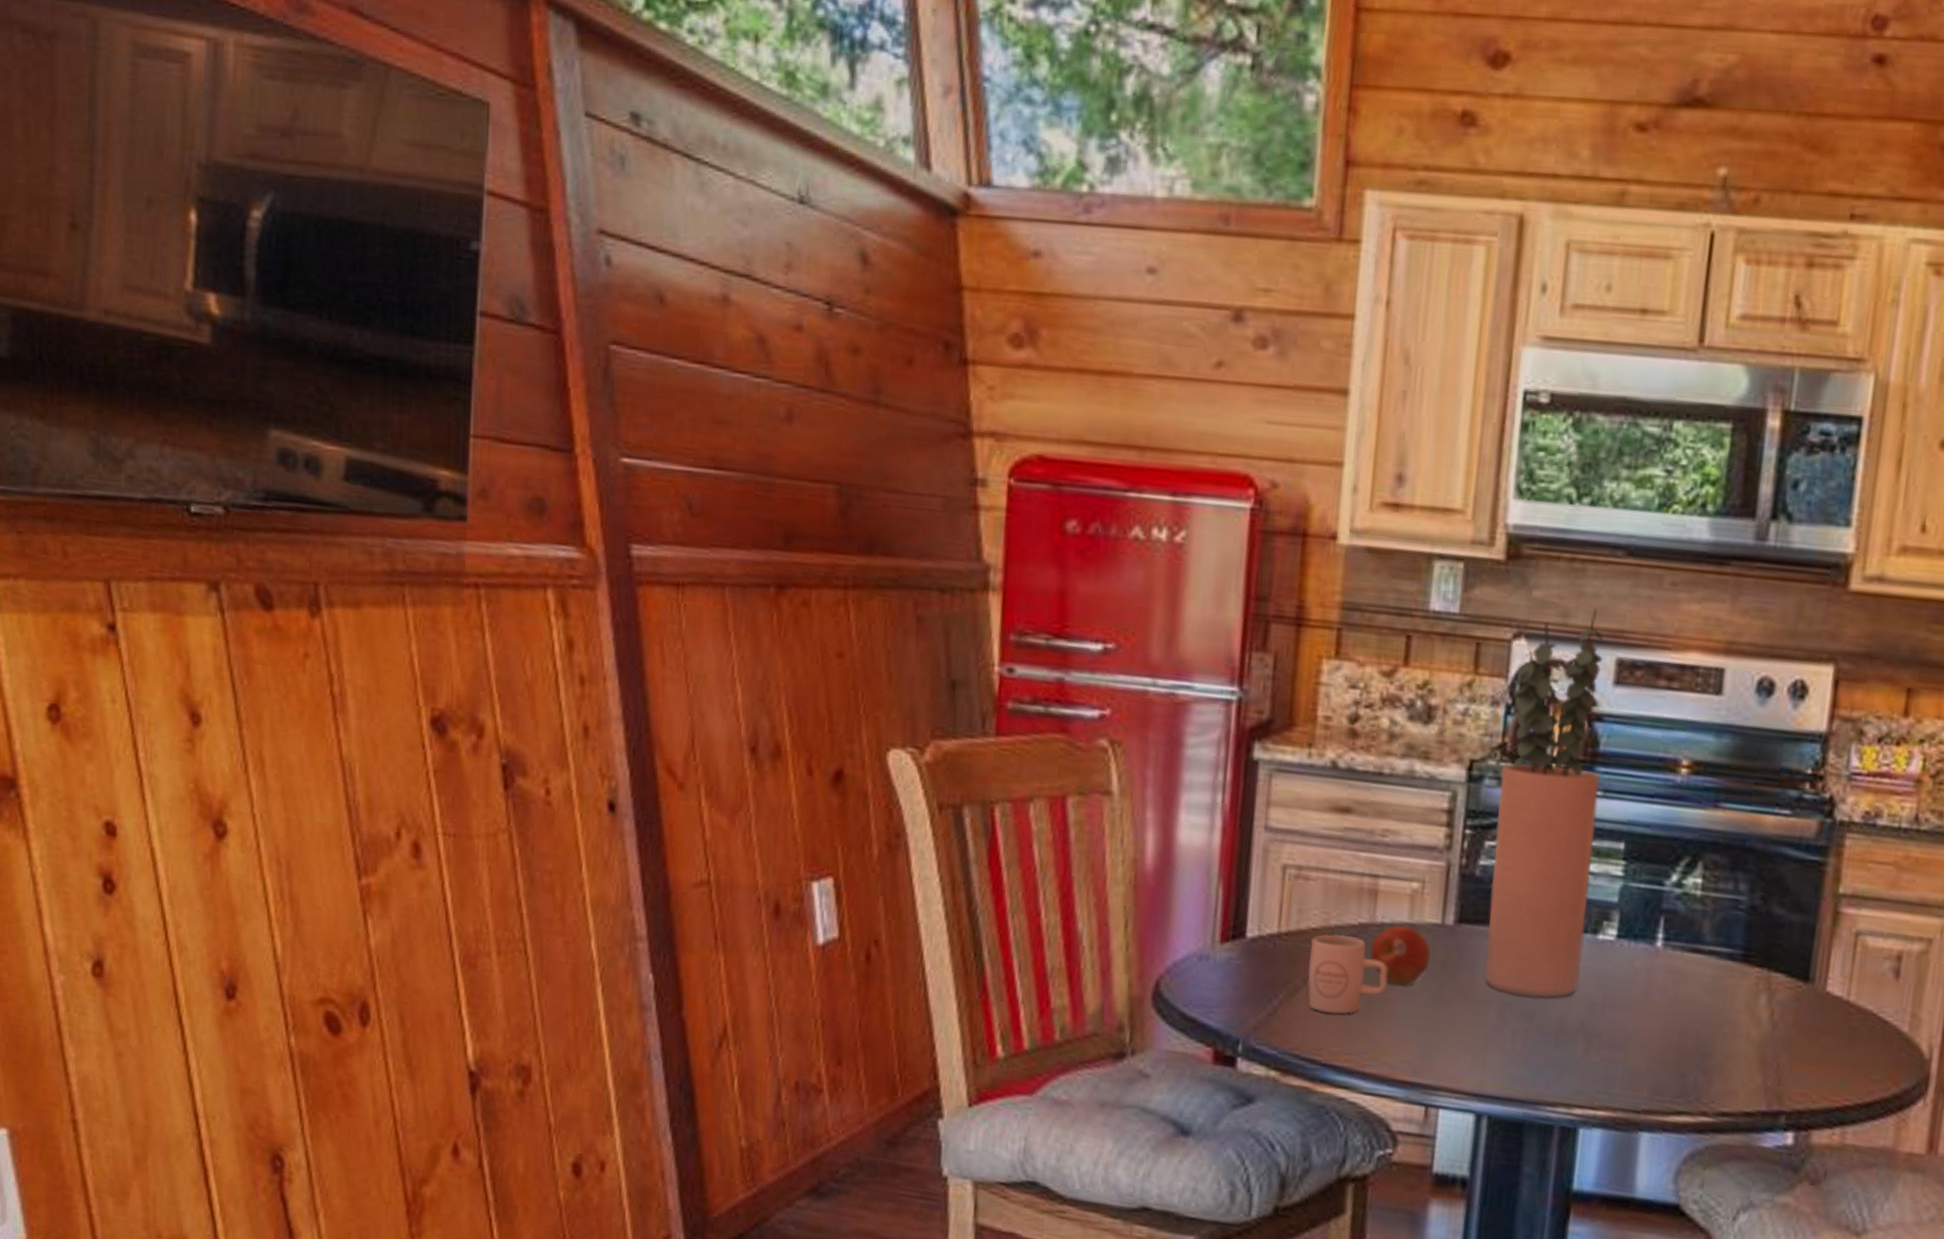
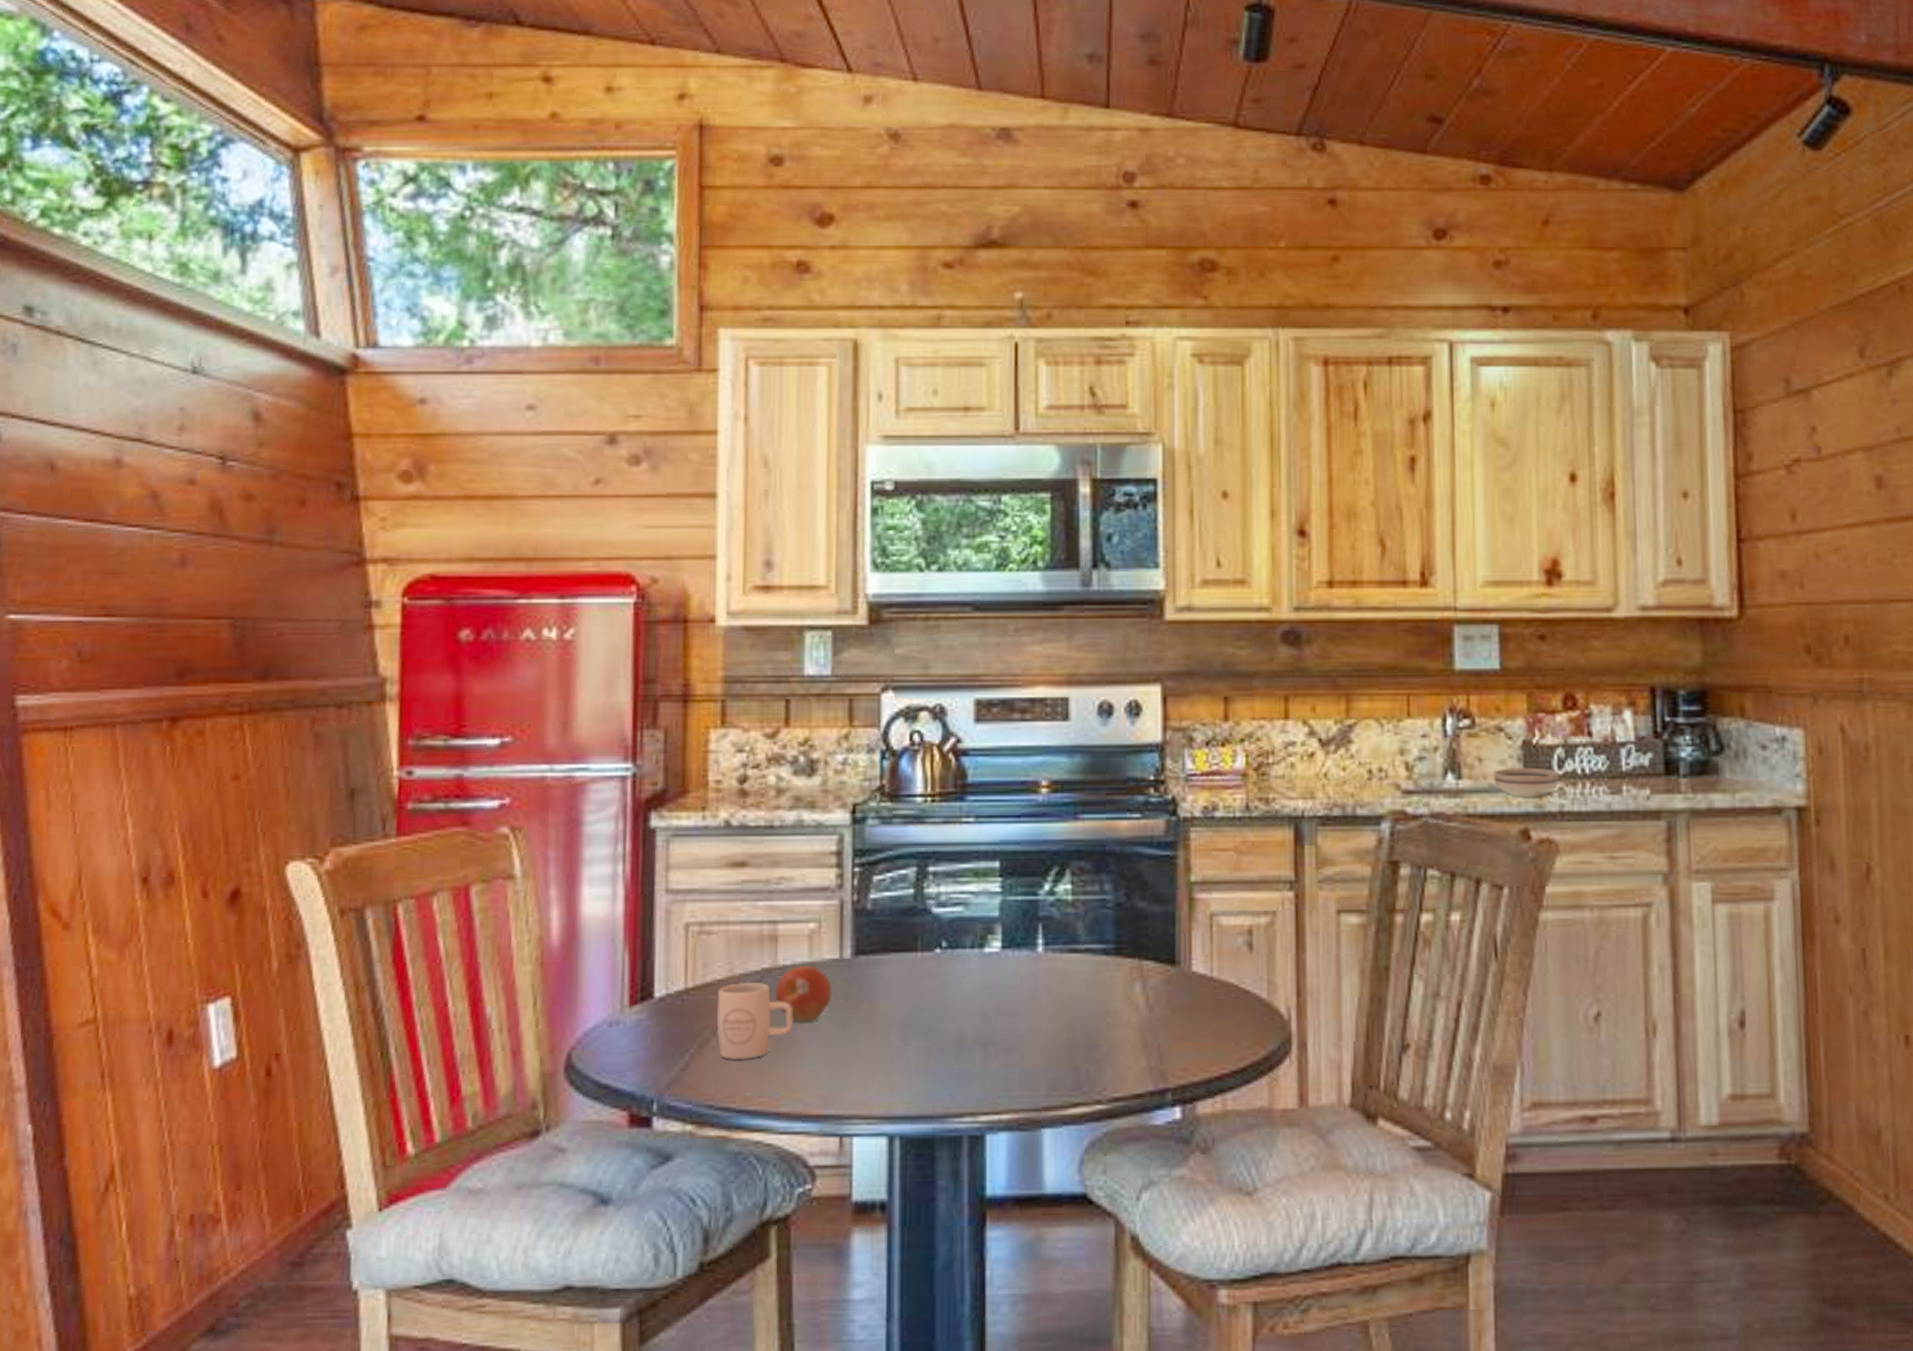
vase: present [1484,609,1603,1000] -> none [881,658,973,1017]

